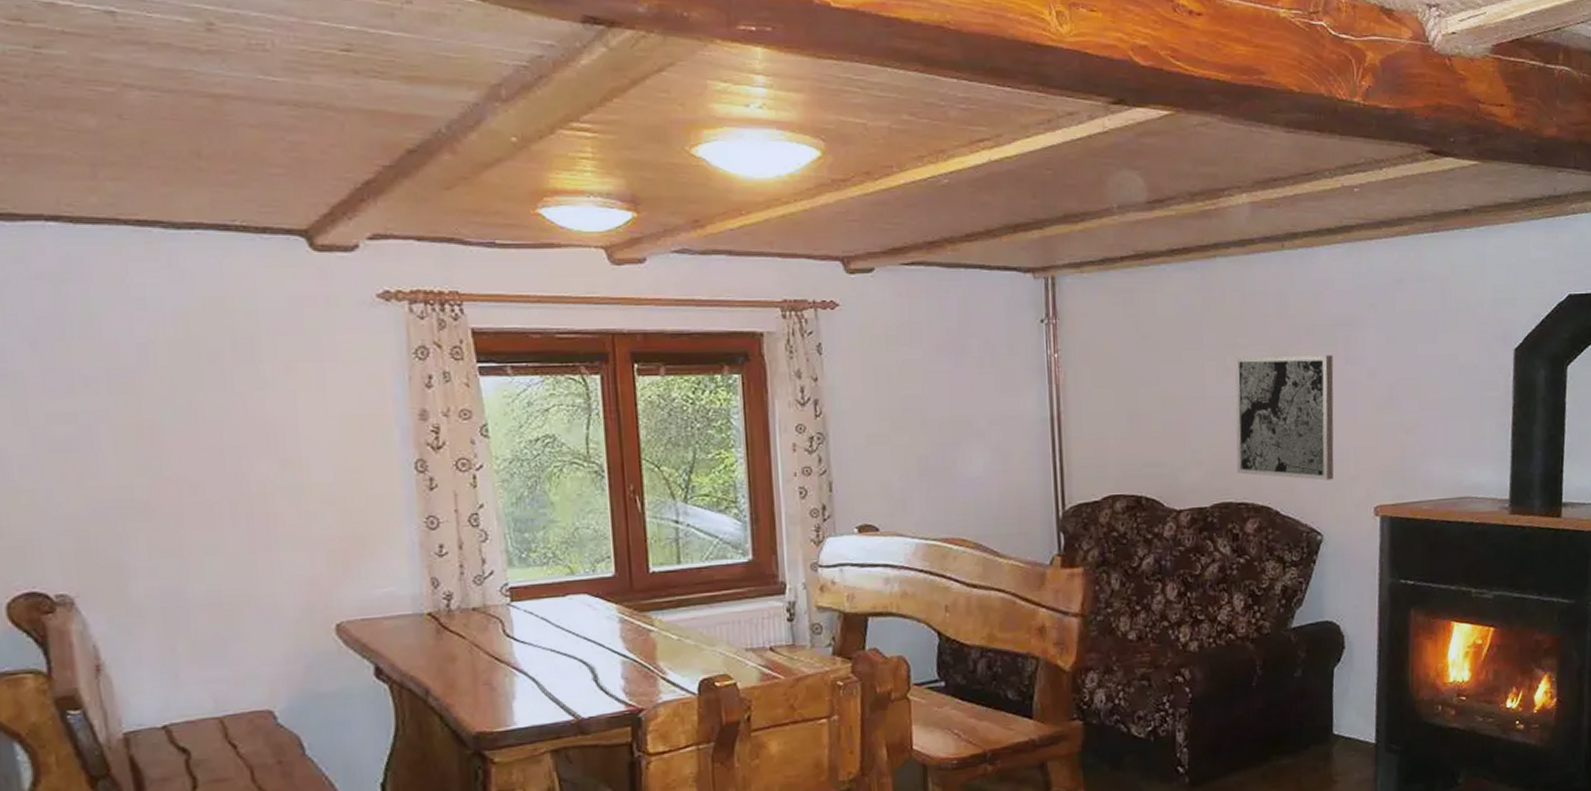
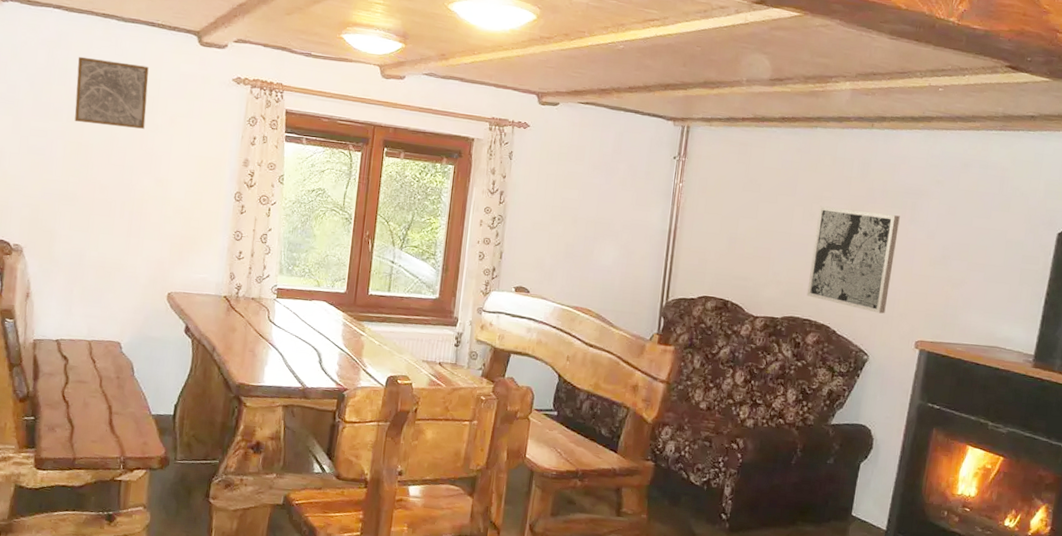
wall art: none [106,290,246,392] -> present [74,56,149,129]

